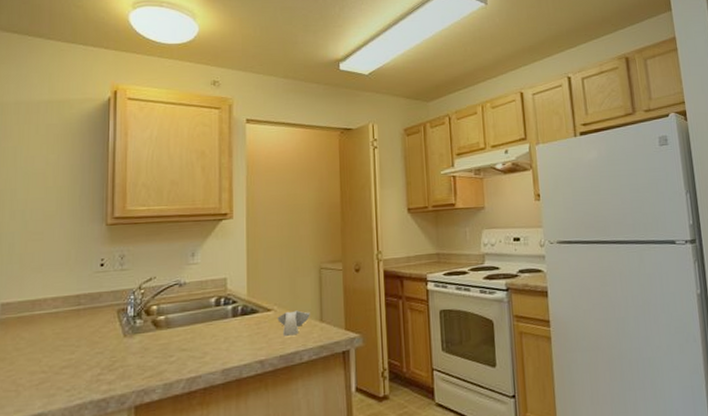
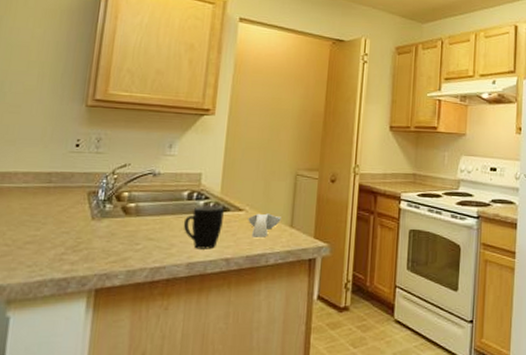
mug: none [214,308,253,355] -> present [183,205,224,249]

